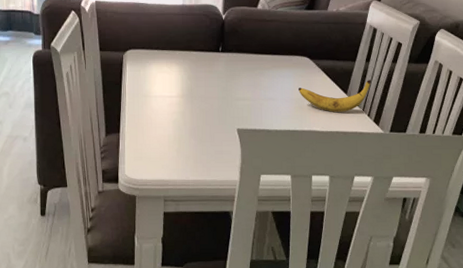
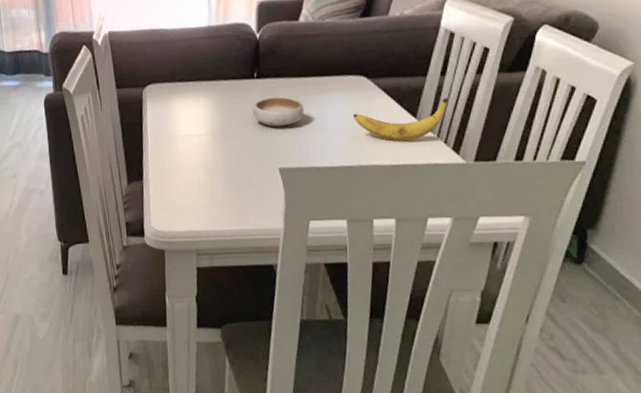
bowl: none [217,69,260,94] -> present [253,96,305,127]

